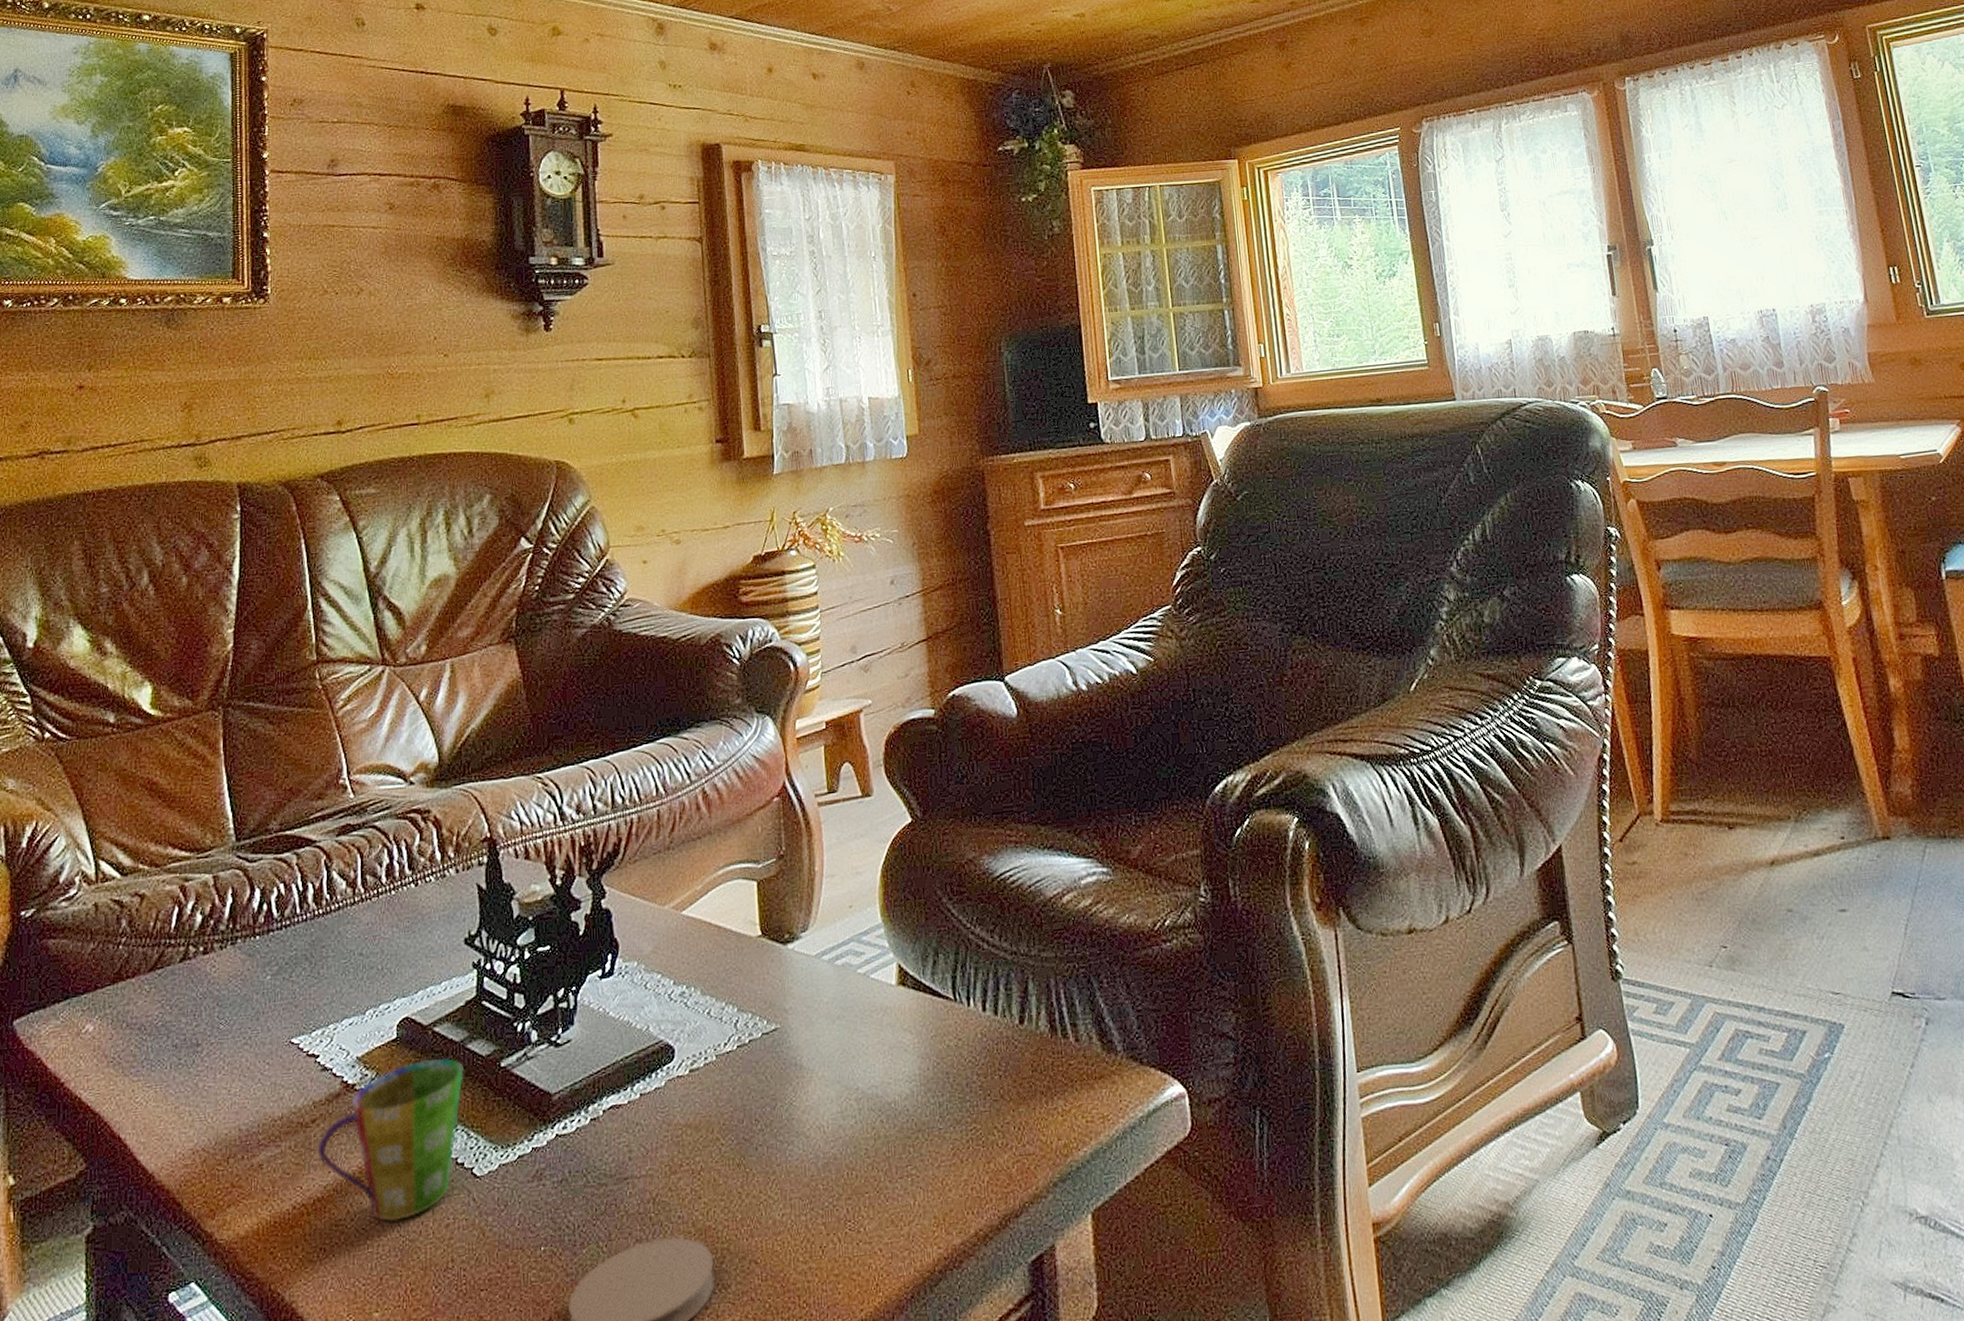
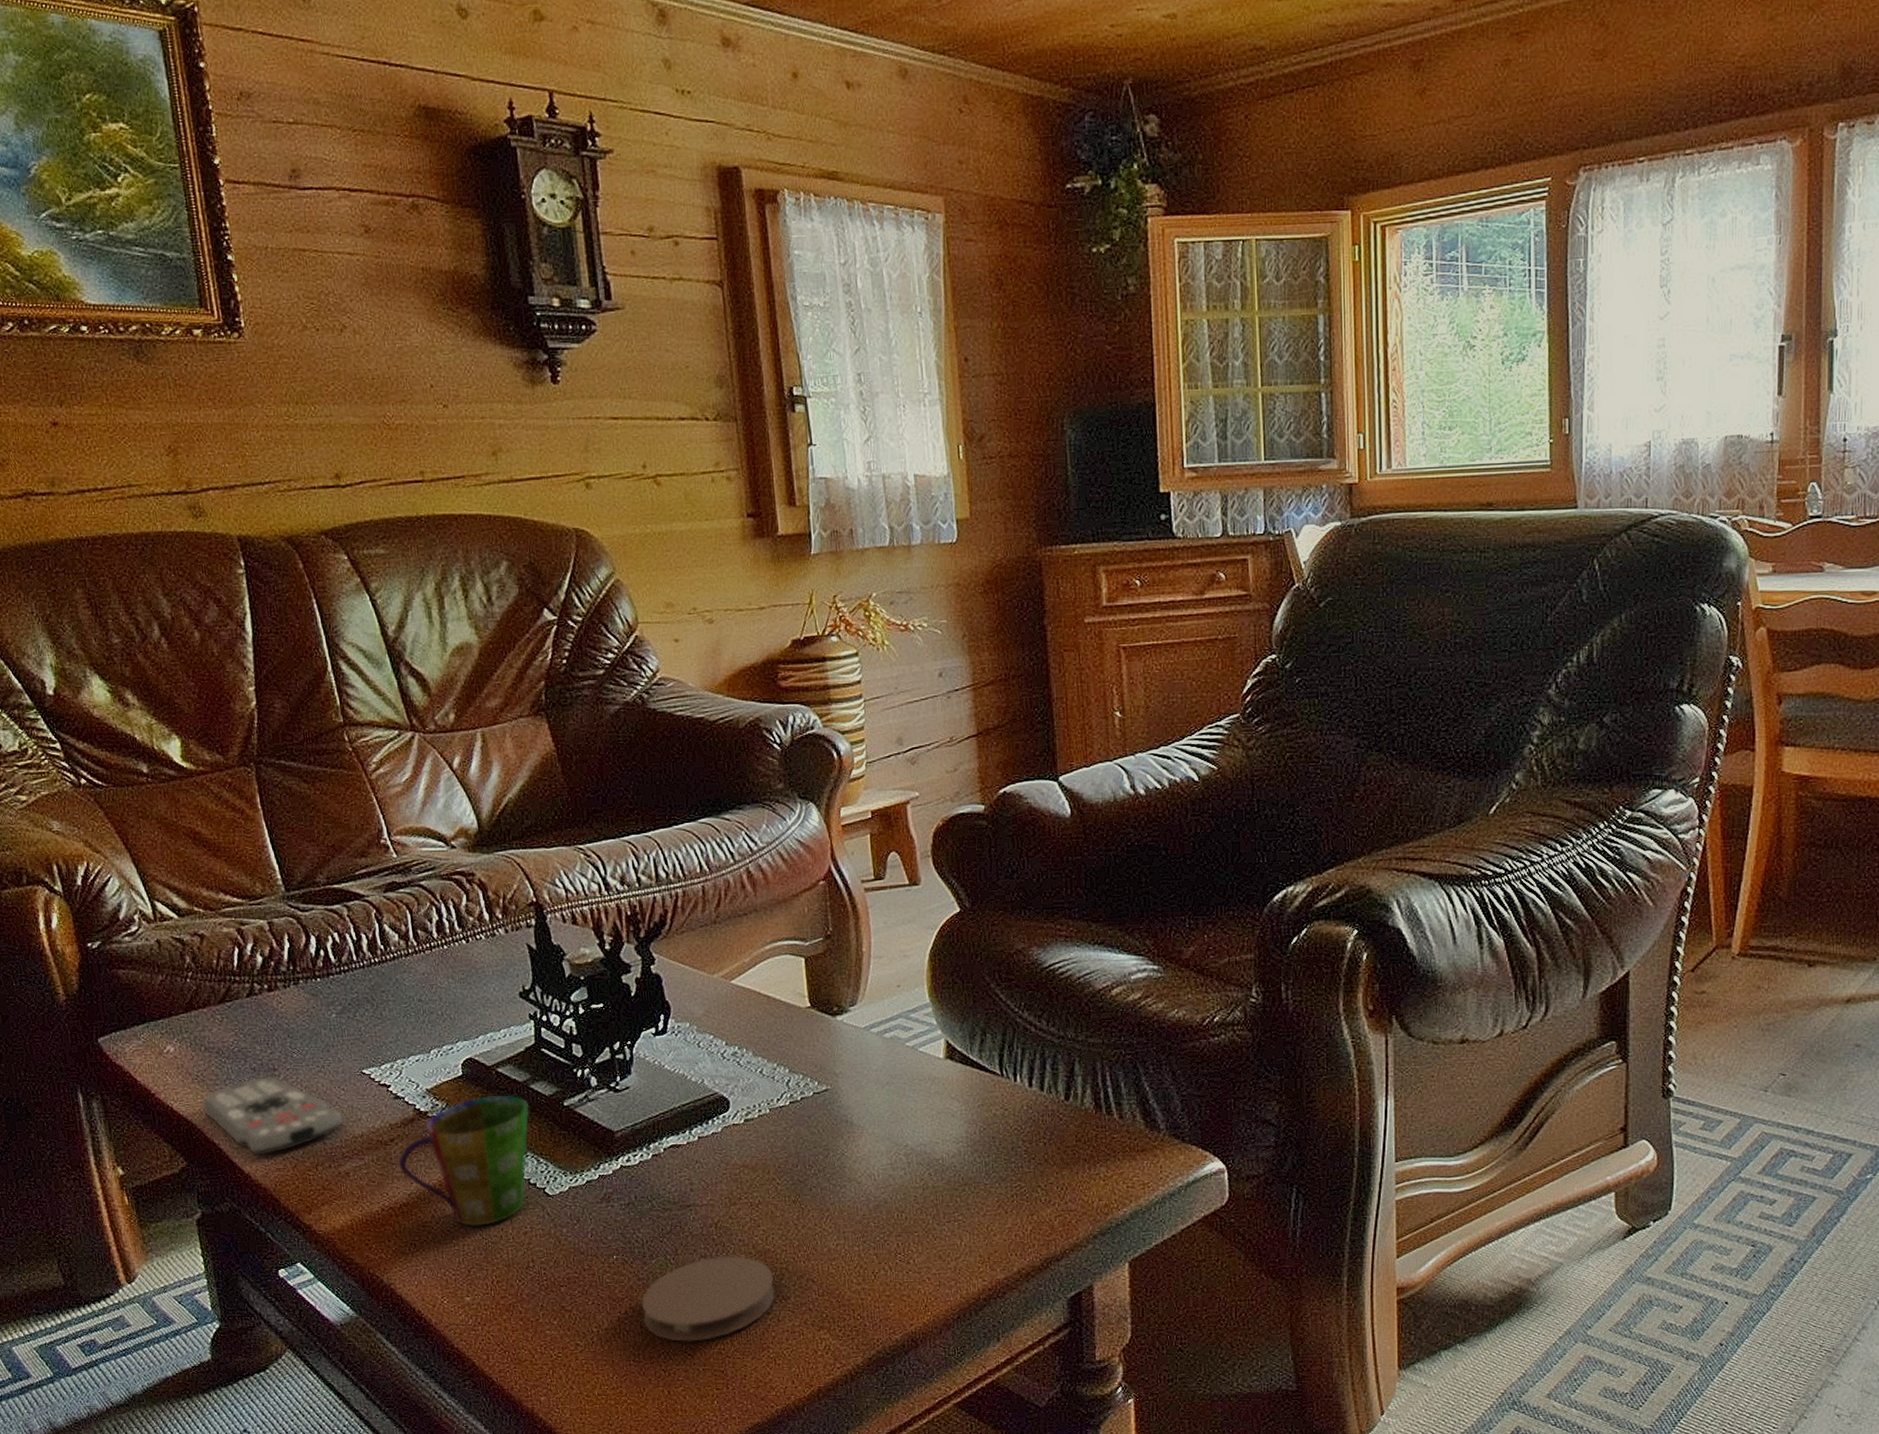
remote control: none [114,1054,264,1151] -> present [202,1077,344,1156]

